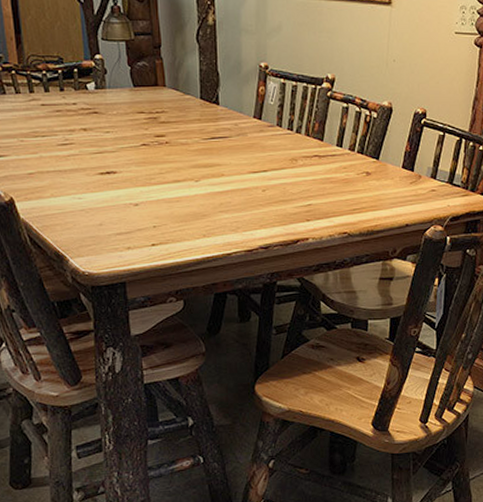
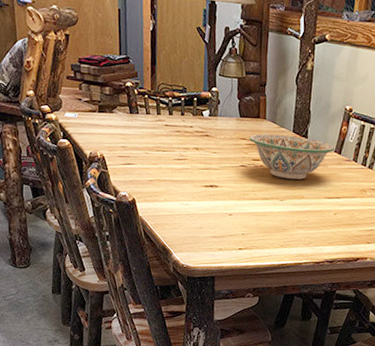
decorative bowl: none [148,104,254,155] -> present [249,134,335,180]

